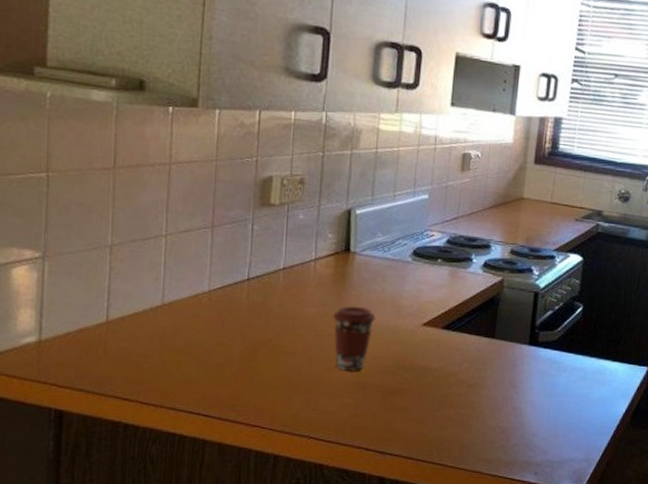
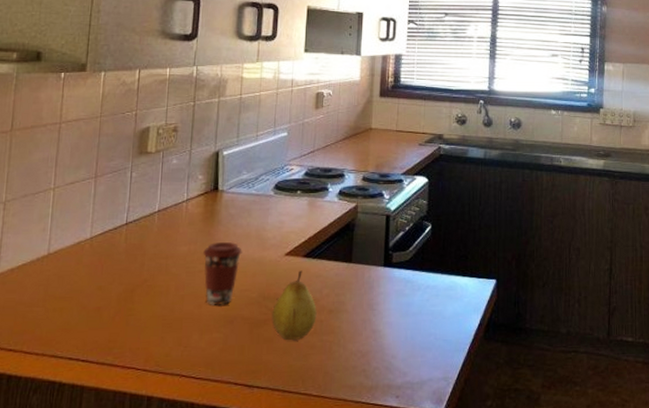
fruit: none [406,342,455,411] -> present [272,270,317,340]

